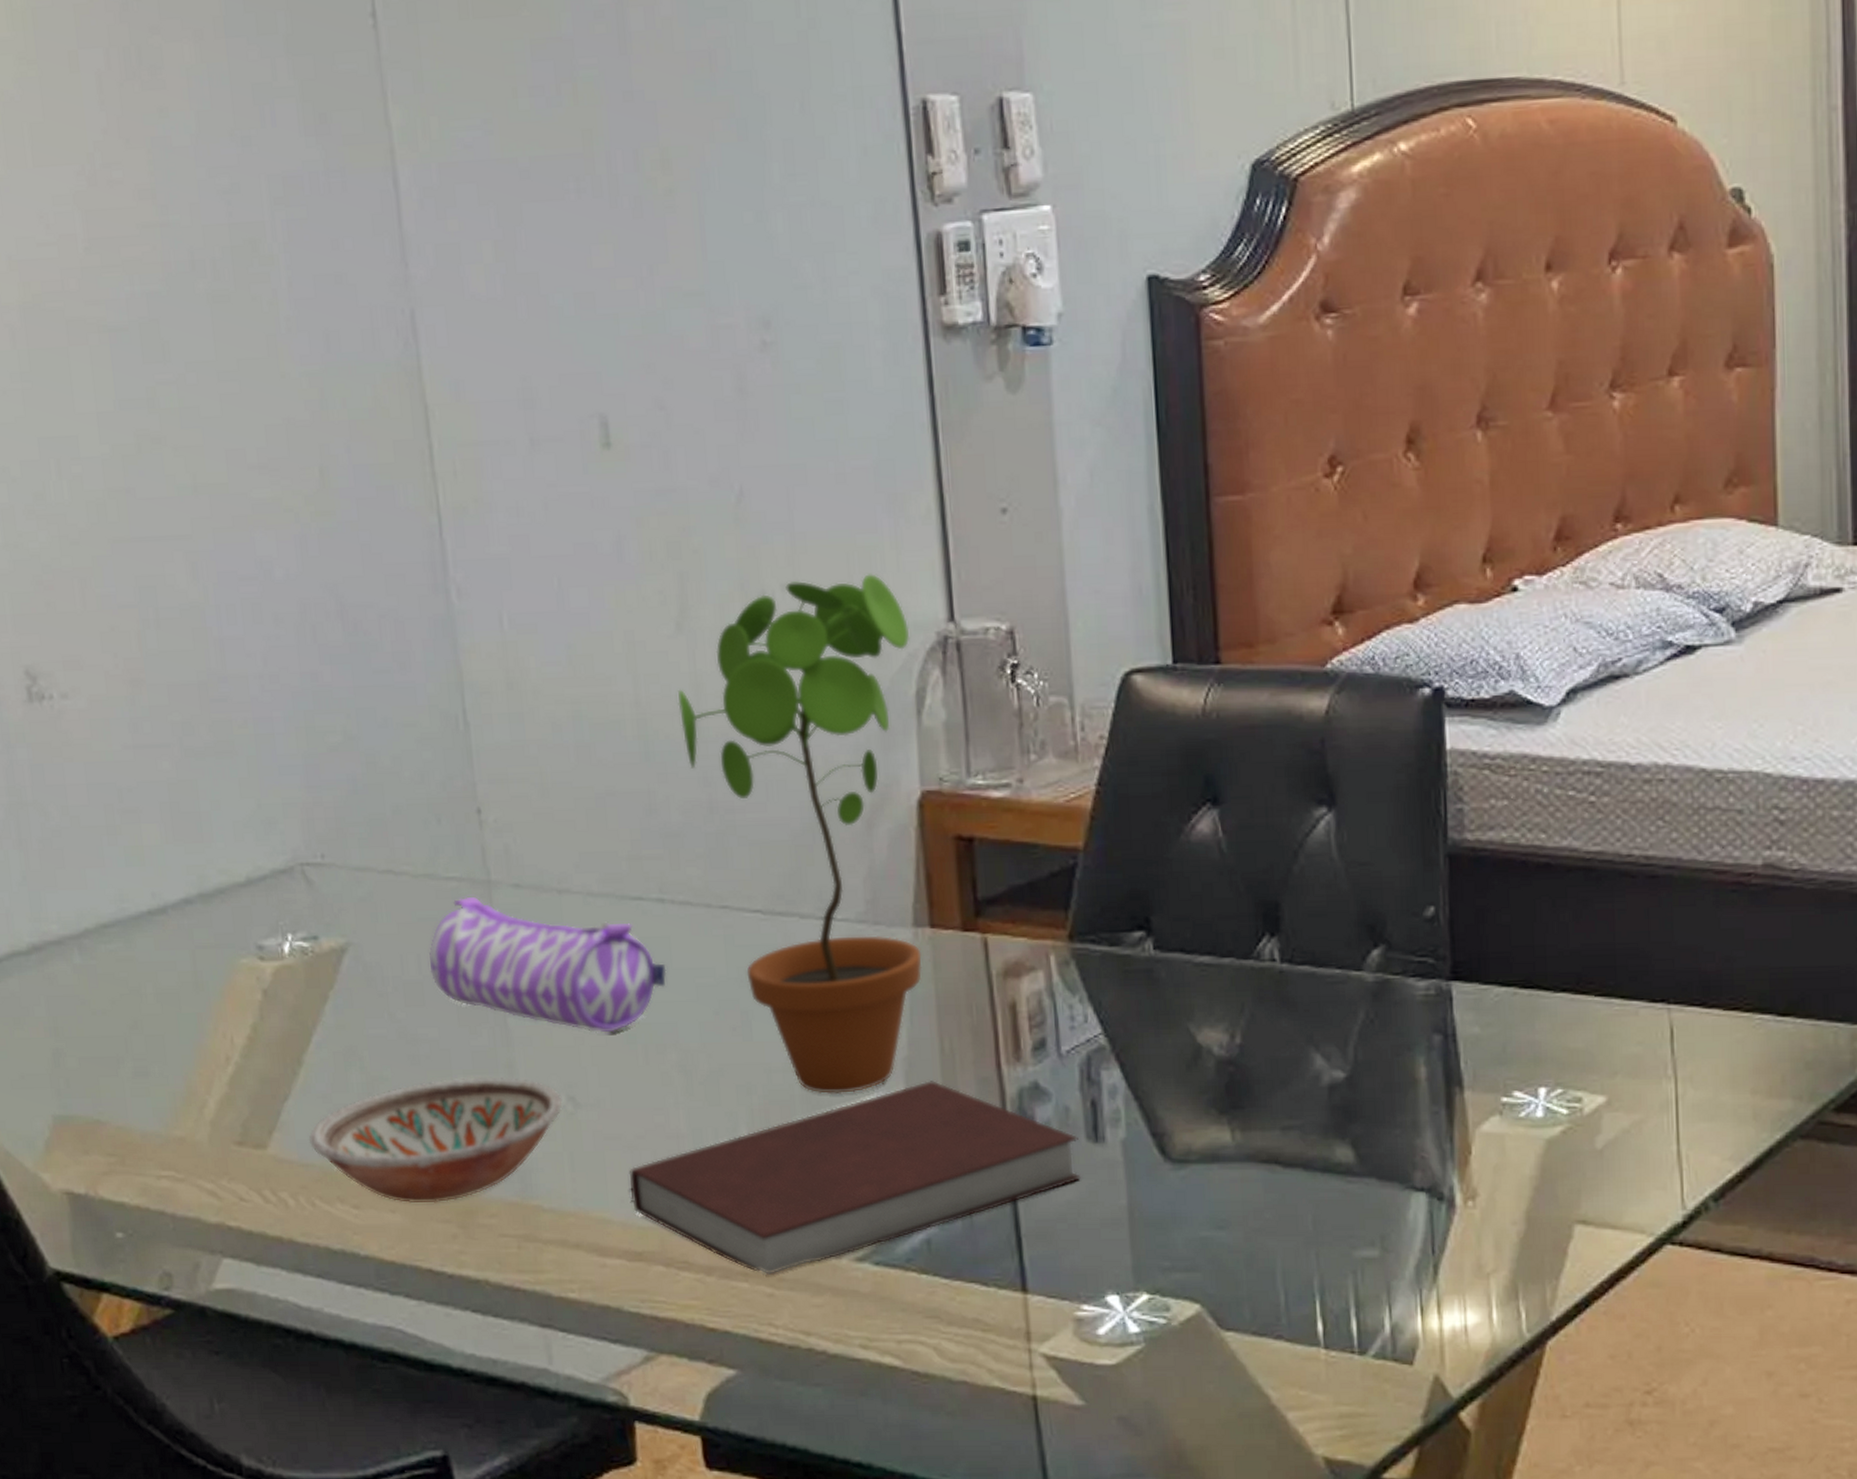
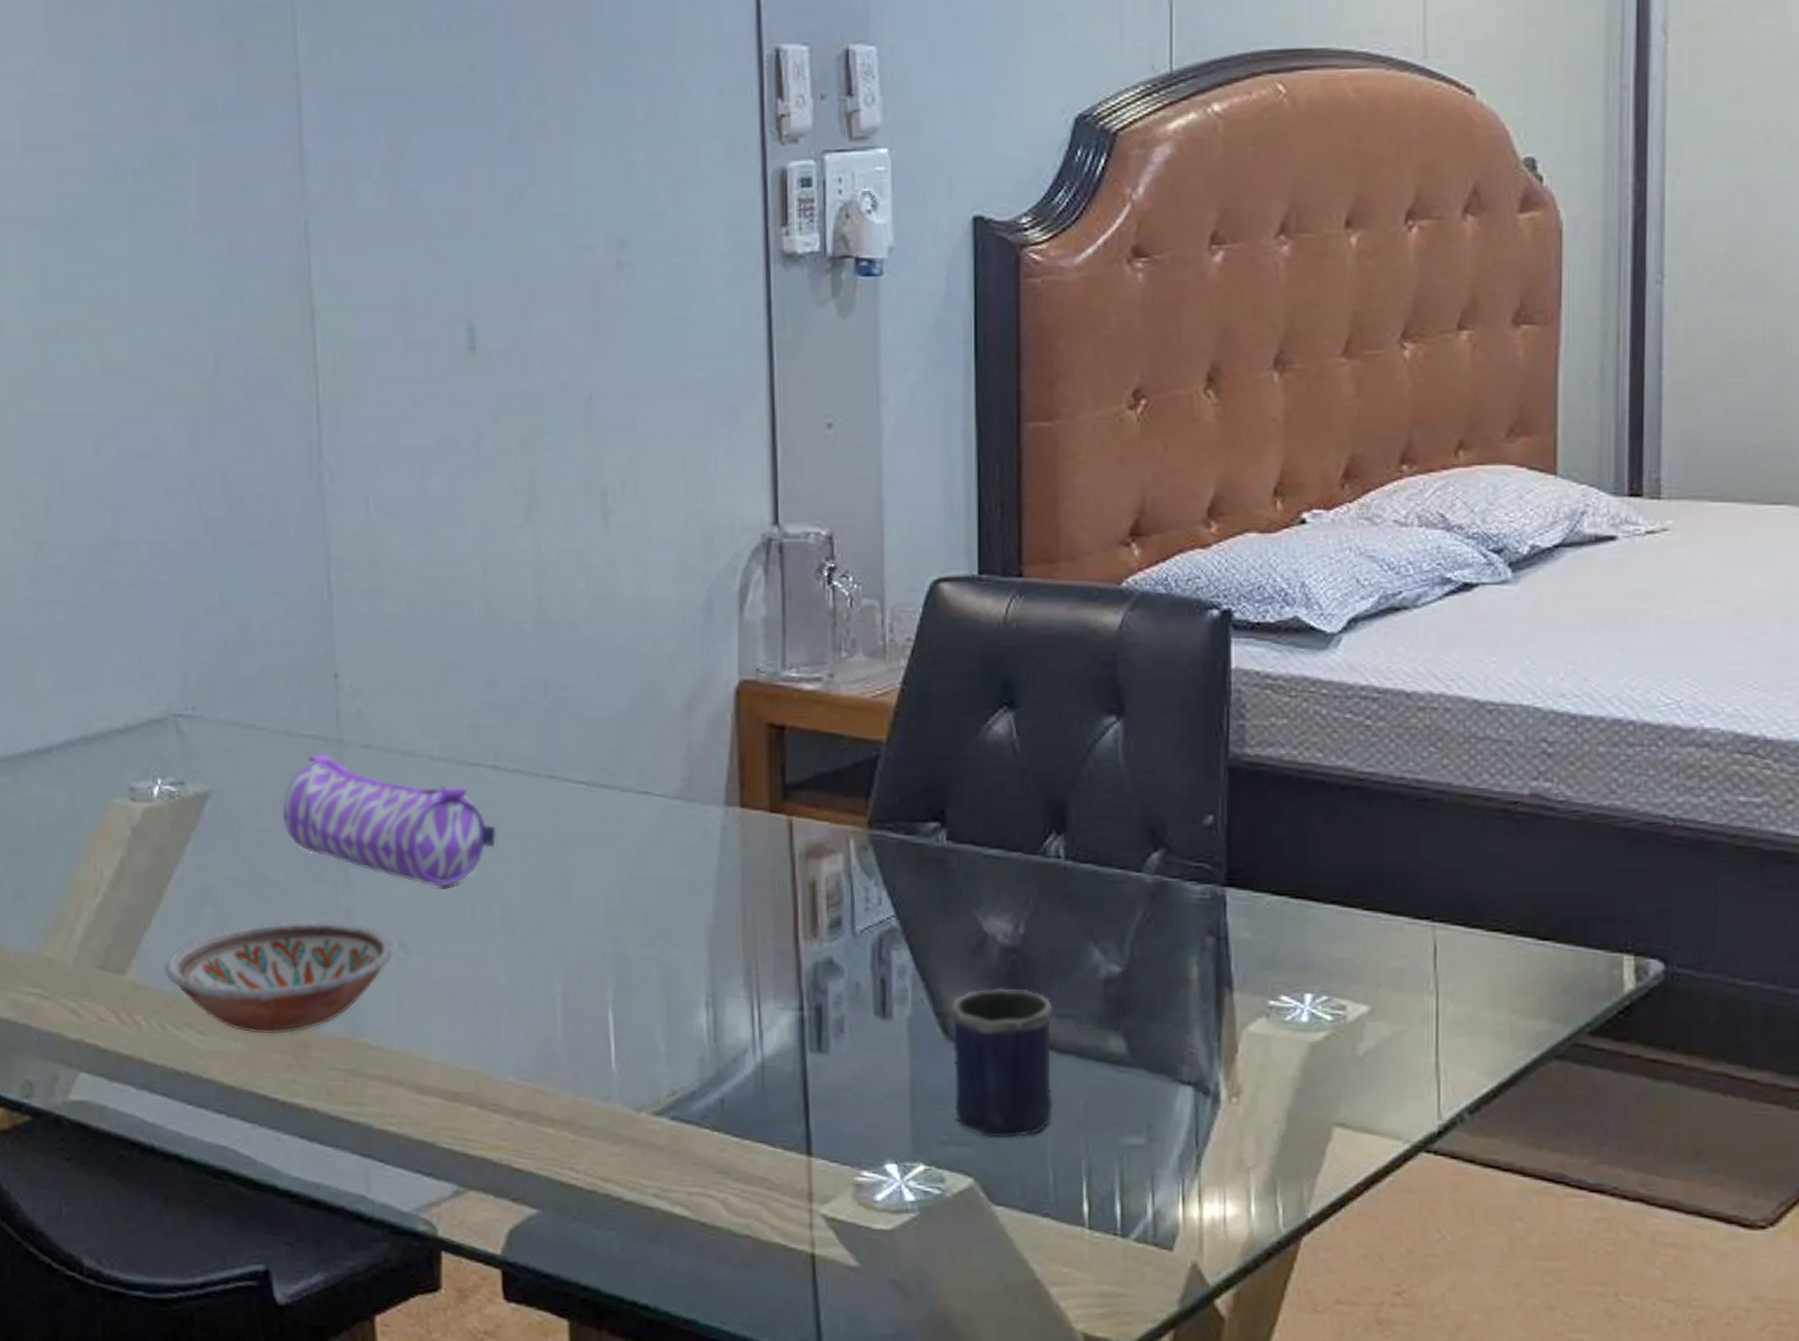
notebook: present [628,1081,1082,1275] -> none [450,950,869,1122]
potted plant: present [678,574,922,1094] -> none [522,477,737,957]
mug: none [1167,1102,1282,1260] -> present [950,987,1054,1138]

